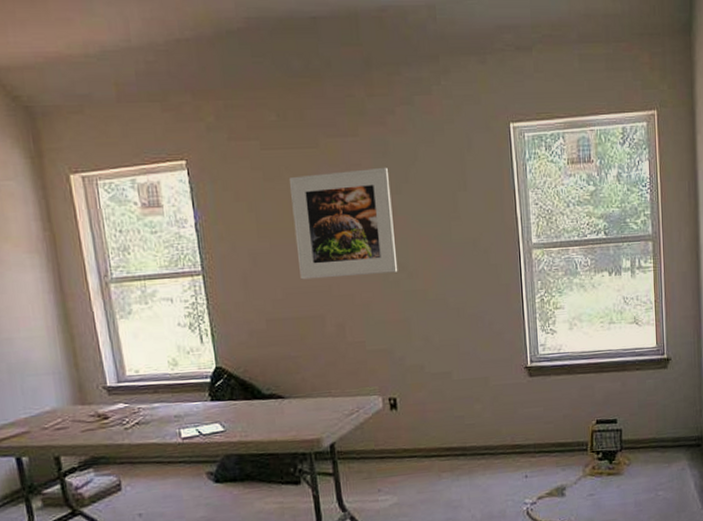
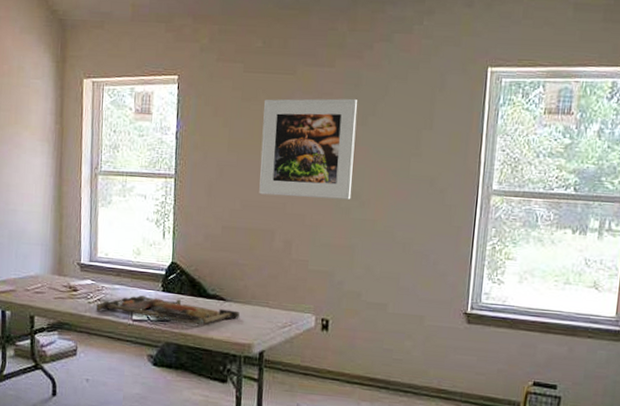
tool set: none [135,406,302,437] -> present [96,295,240,325]

